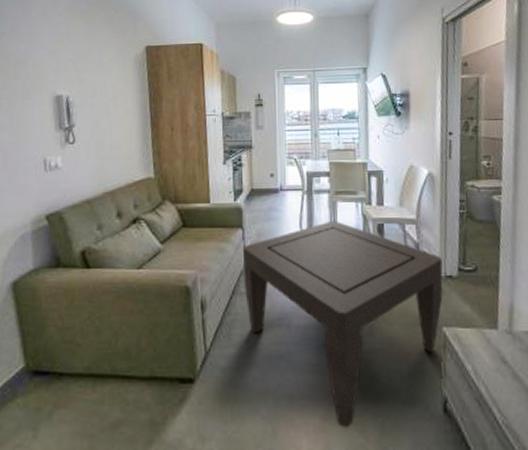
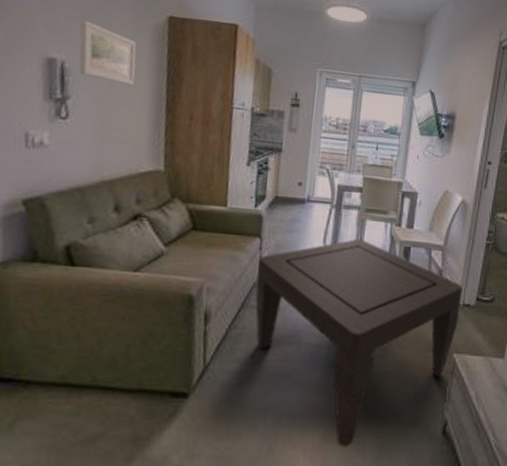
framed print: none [78,61,124,109] -> present [79,20,137,86]

